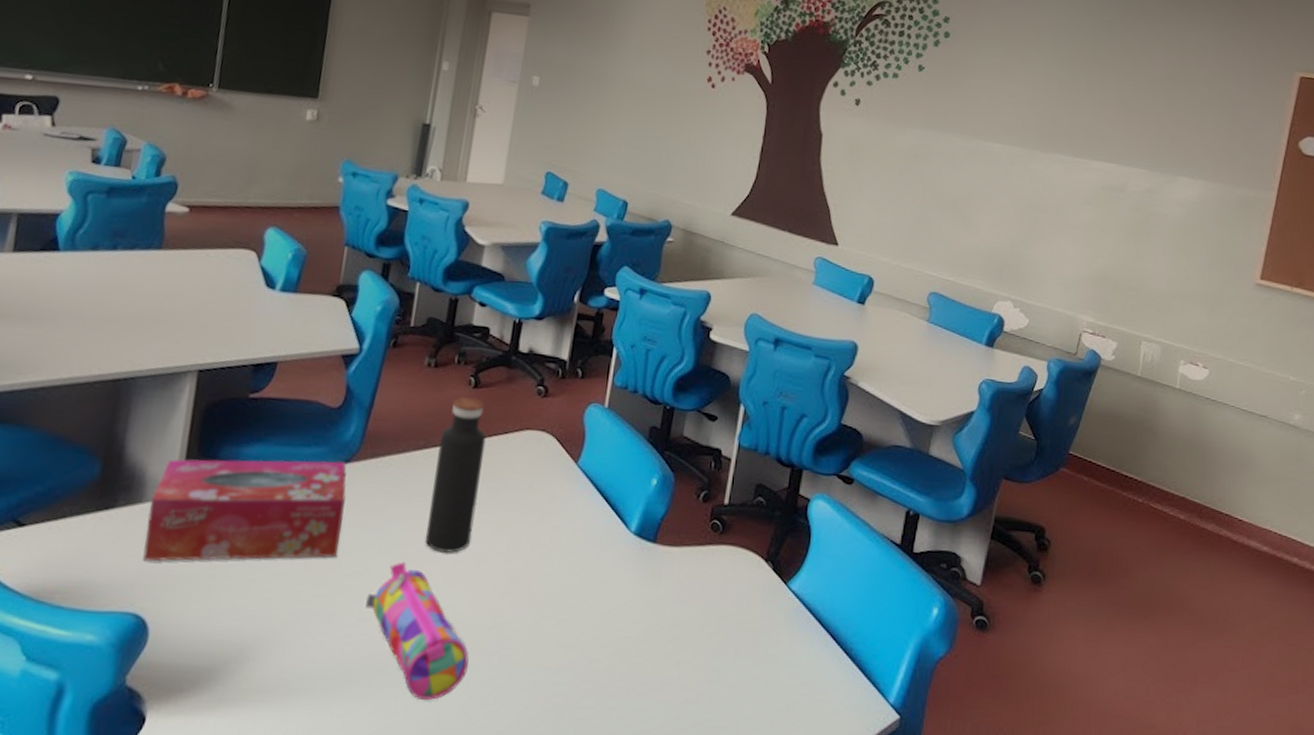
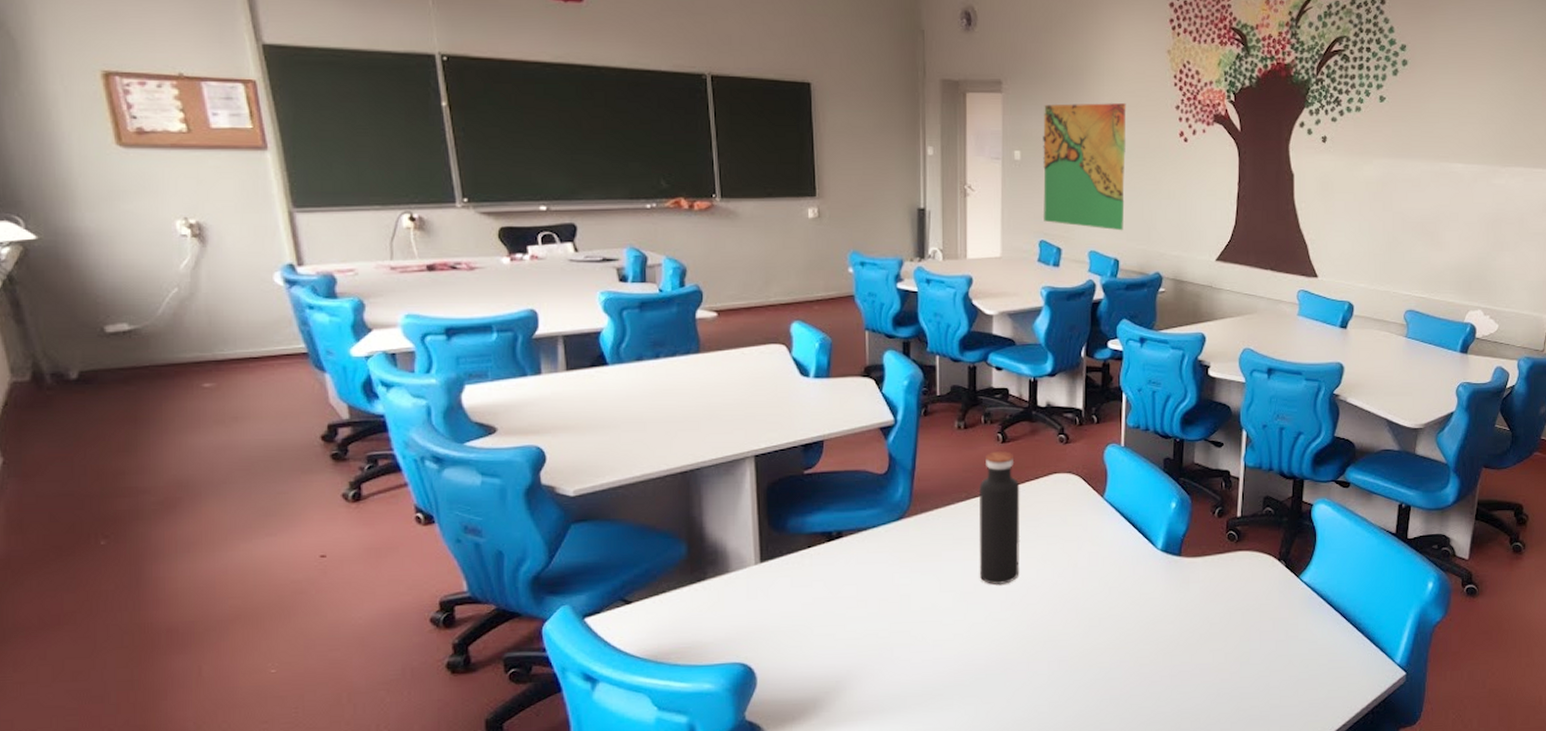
tissue box: present [142,458,347,562] -> none [735,519,906,620]
pencil case: present [365,562,469,700] -> none [937,596,1032,704]
map: none [554,33,656,172] -> present [1043,103,1126,231]

